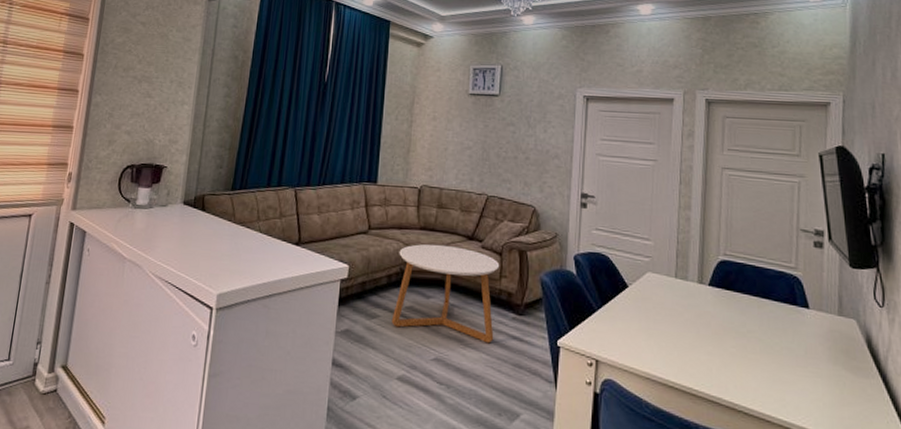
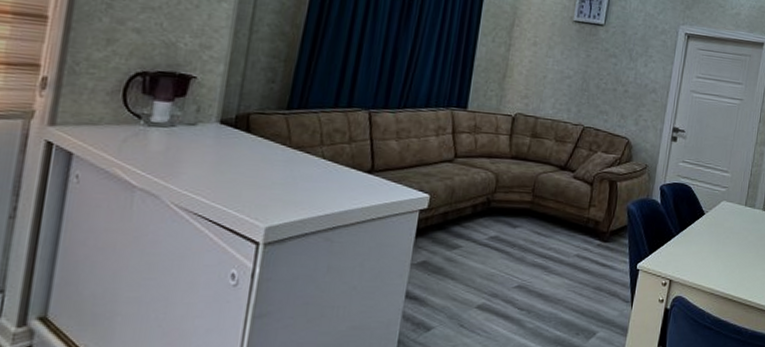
coffee table: present [391,244,500,344] -> none [474,173,590,269]

